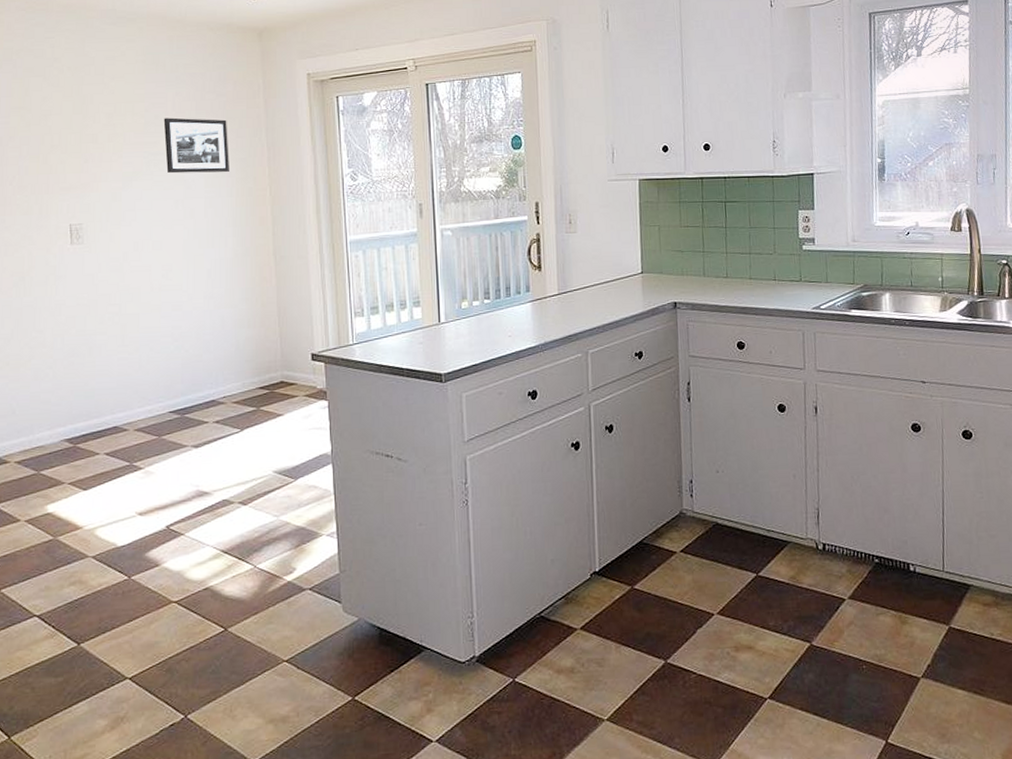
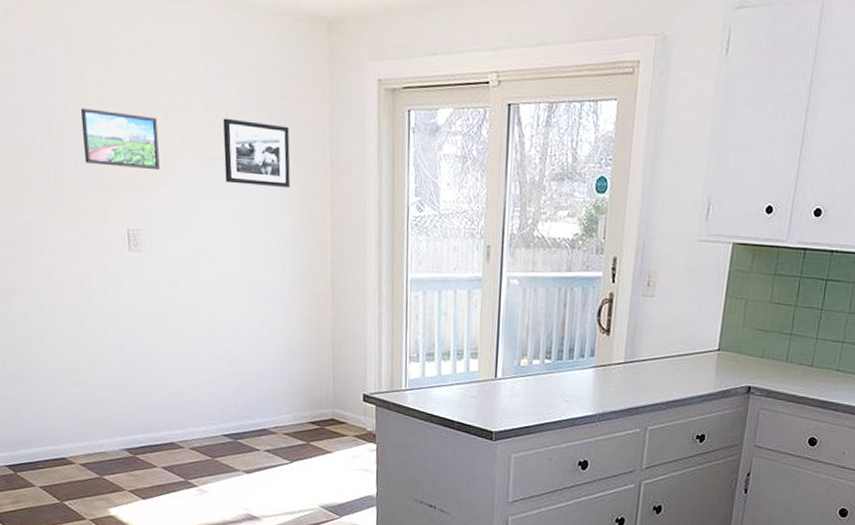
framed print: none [24,121,103,170] -> present [80,108,161,171]

